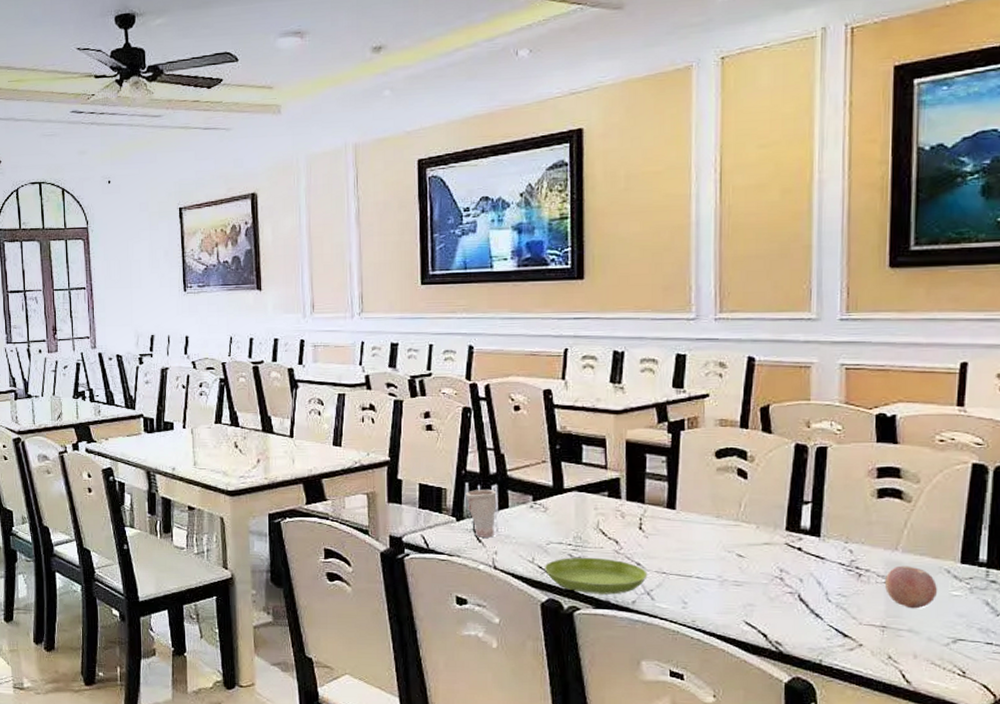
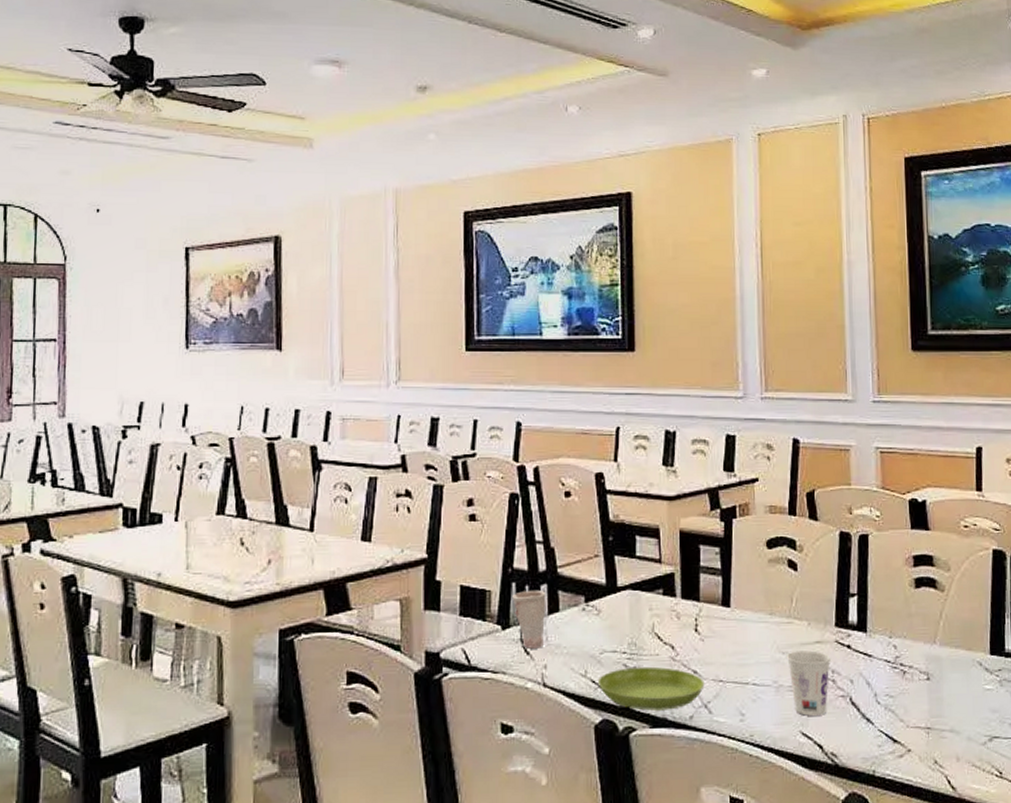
cup: none [732,550,779,608] -> present [786,650,830,716]
fruit: present [884,565,938,609] -> none [926,660,973,707]

